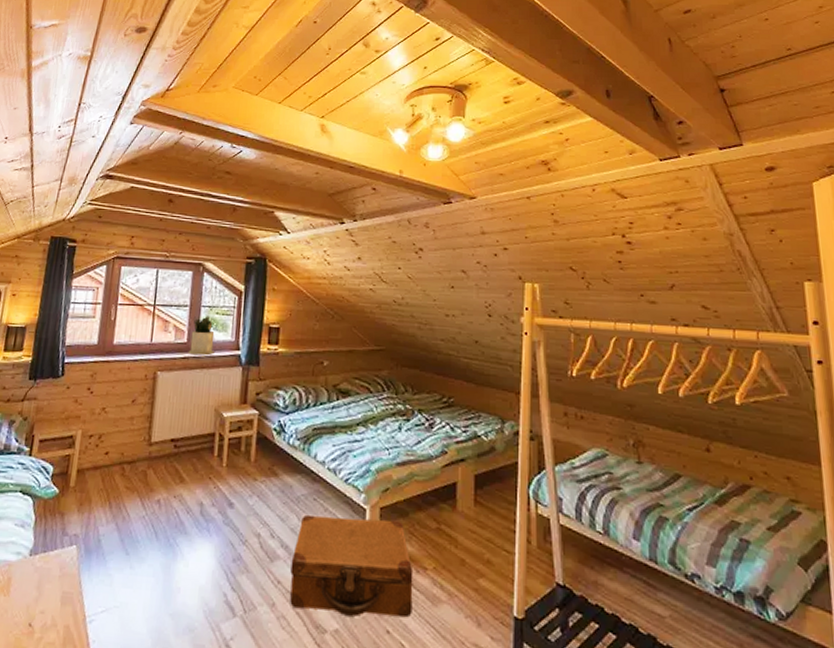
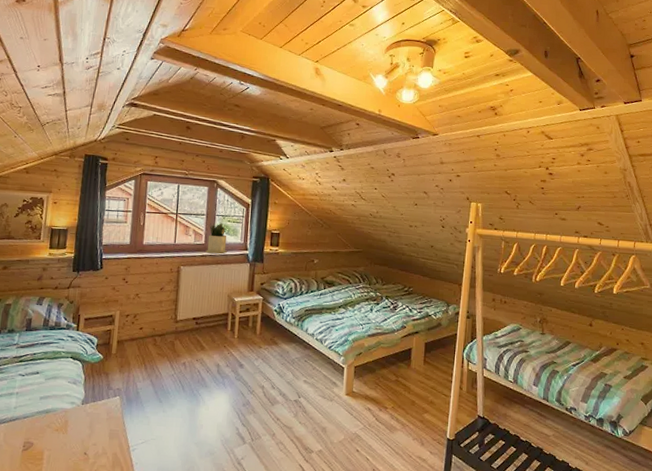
suitcase: present [290,514,413,618] -> none [286,372,377,441]

